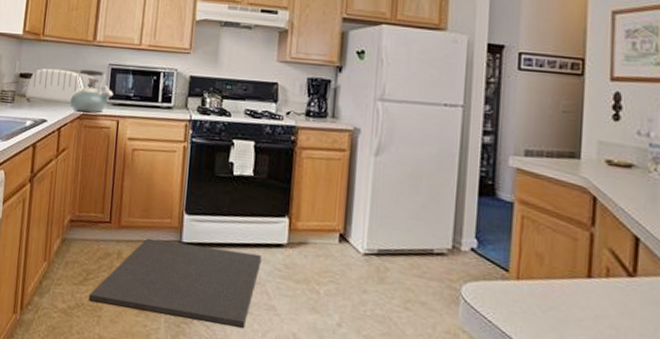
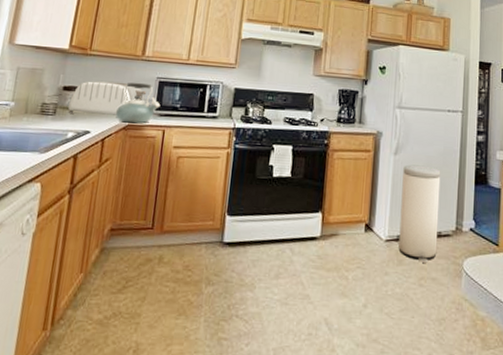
doormat: present [88,238,262,328] -> none [126,241,297,319]
pedal bin: none [379,167,434,284] -> present [398,164,441,263]

